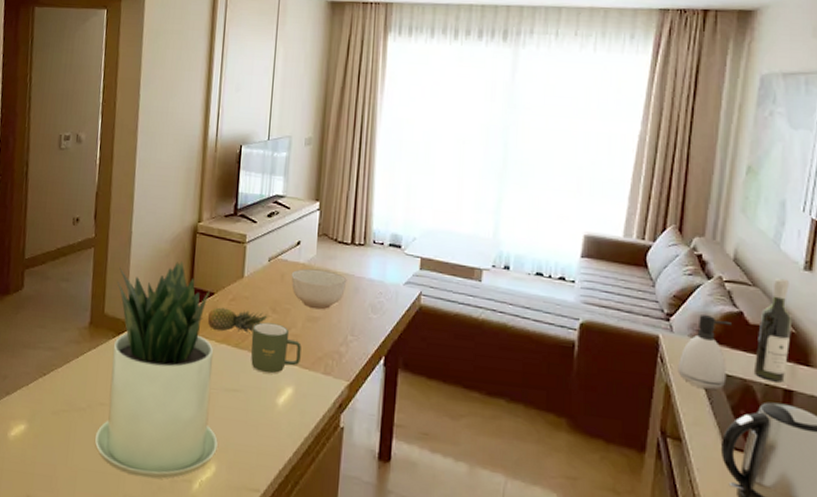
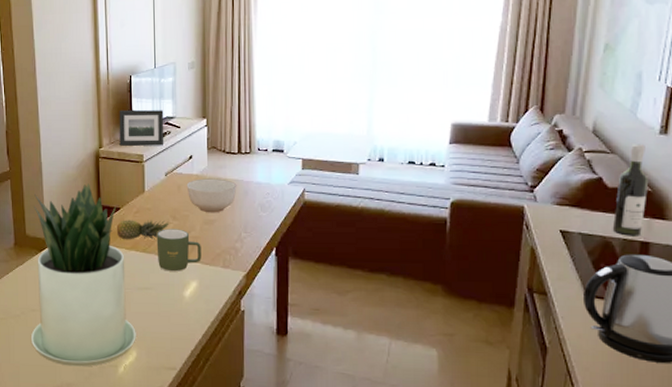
picture frame: none [221,183,274,227] -> present [119,110,164,146]
soap dispenser: present [677,315,731,391] -> none [542,184,591,249]

